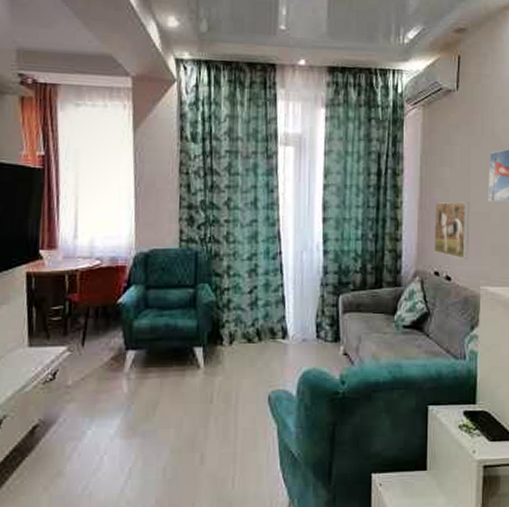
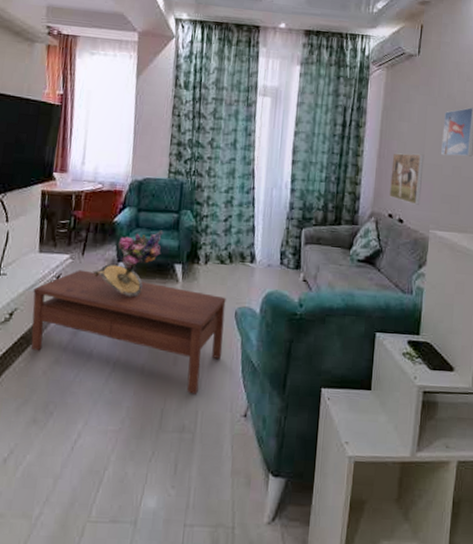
coffee table: none [25,363,257,495] -> present [31,270,226,394]
bouquet: none [96,309,178,389] -> present [93,230,164,297]

